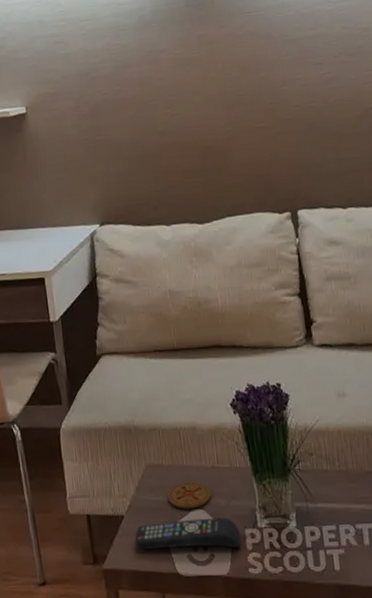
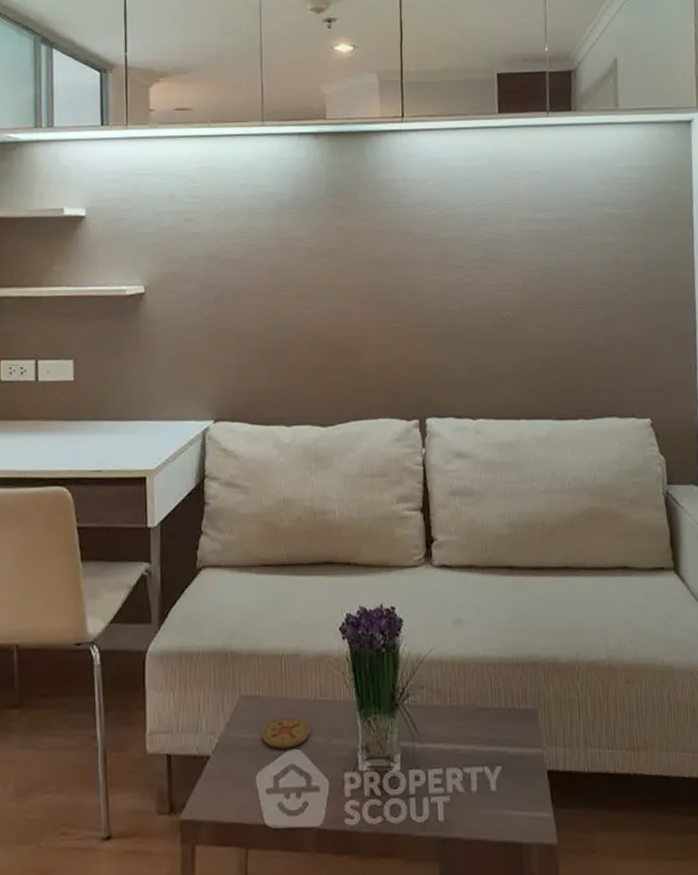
remote control: present [135,517,241,550] -> none [220,759,340,796]

